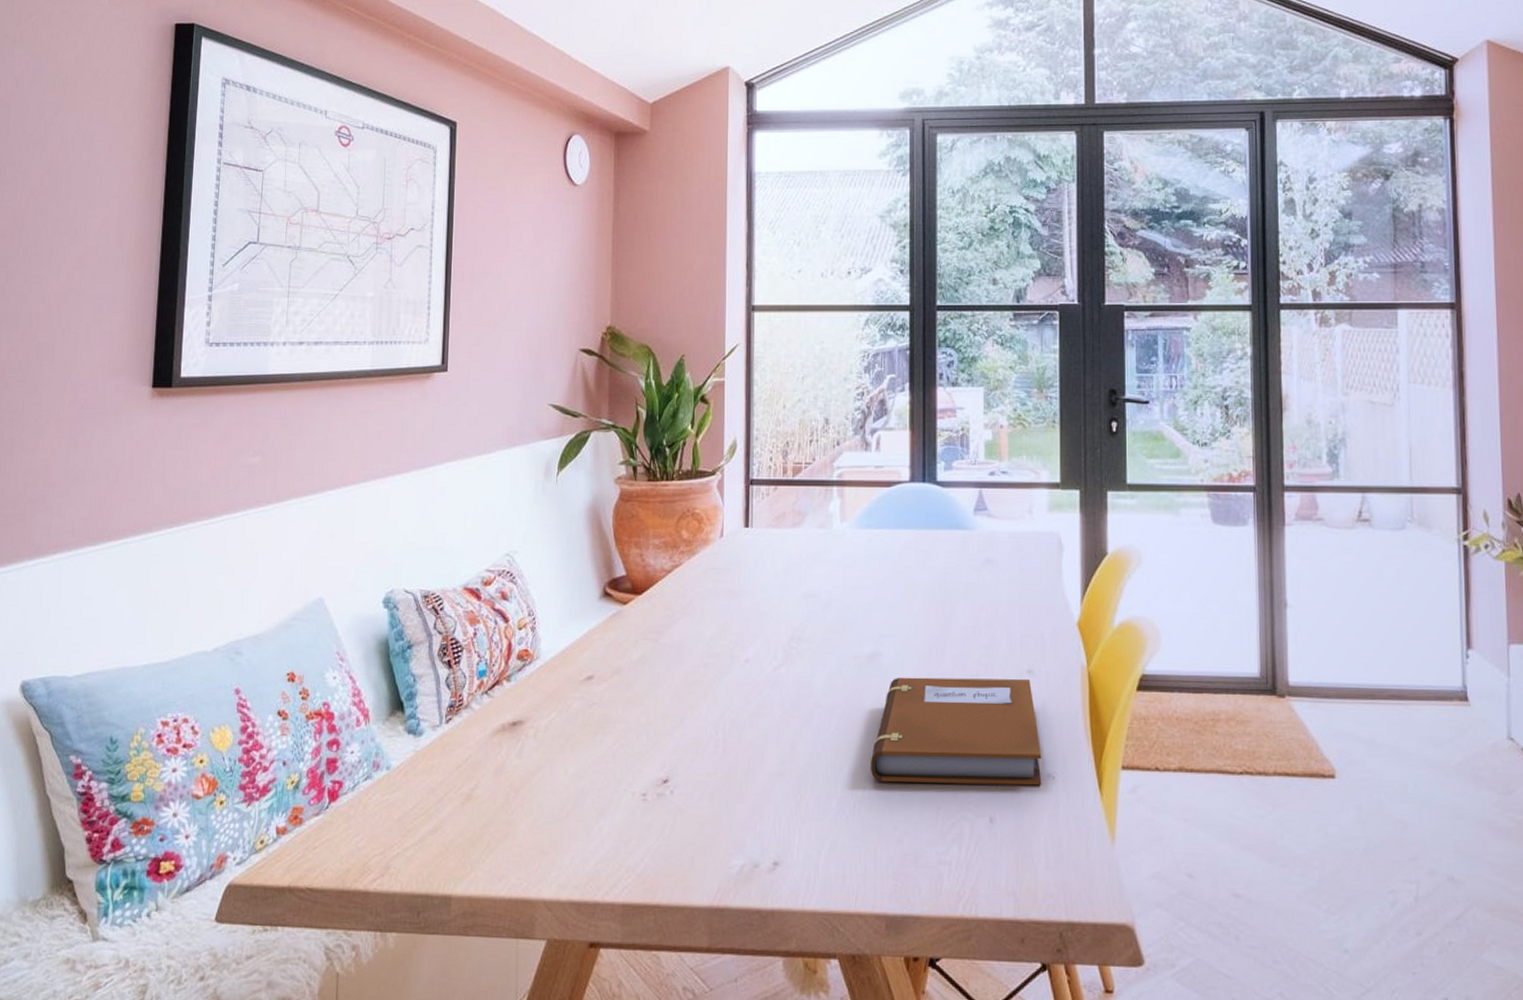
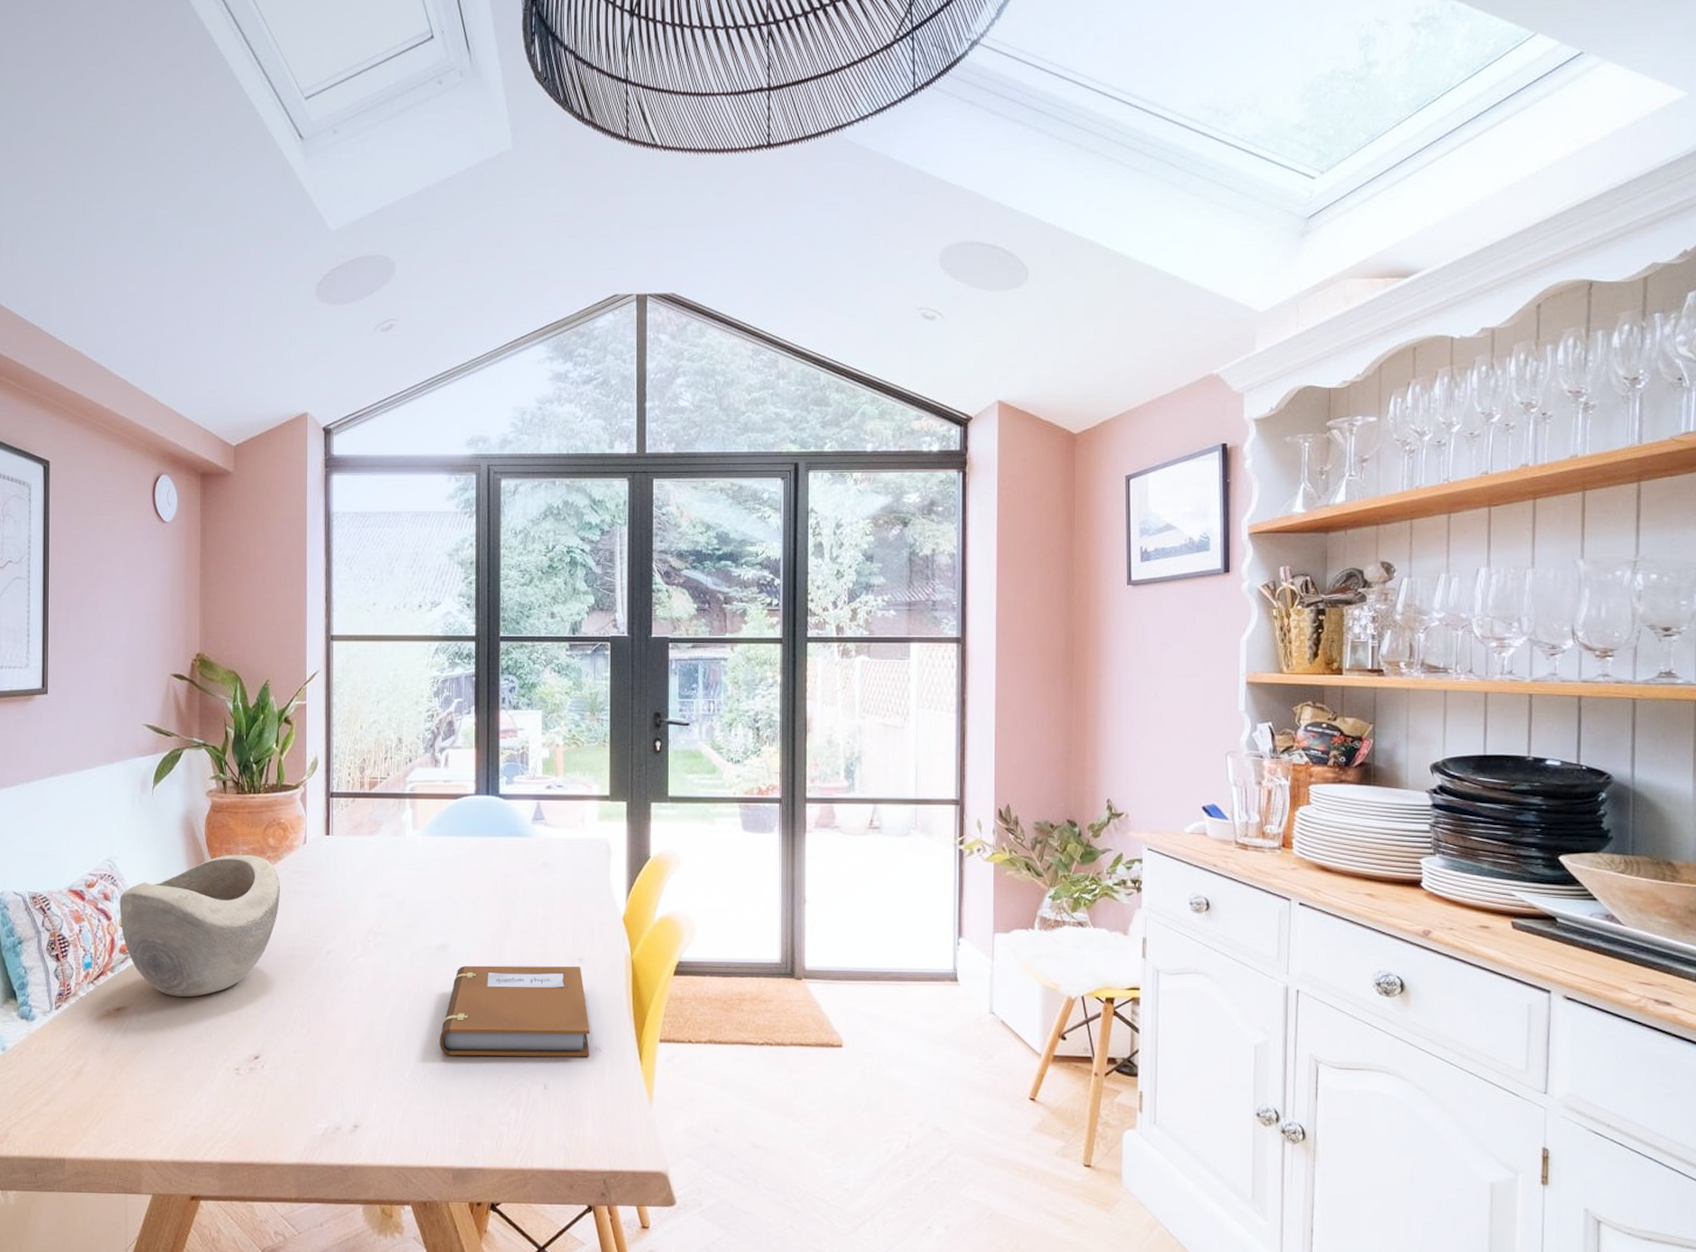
decorative bowl: none [518,548,694,711] -> present [119,854,280,997]

